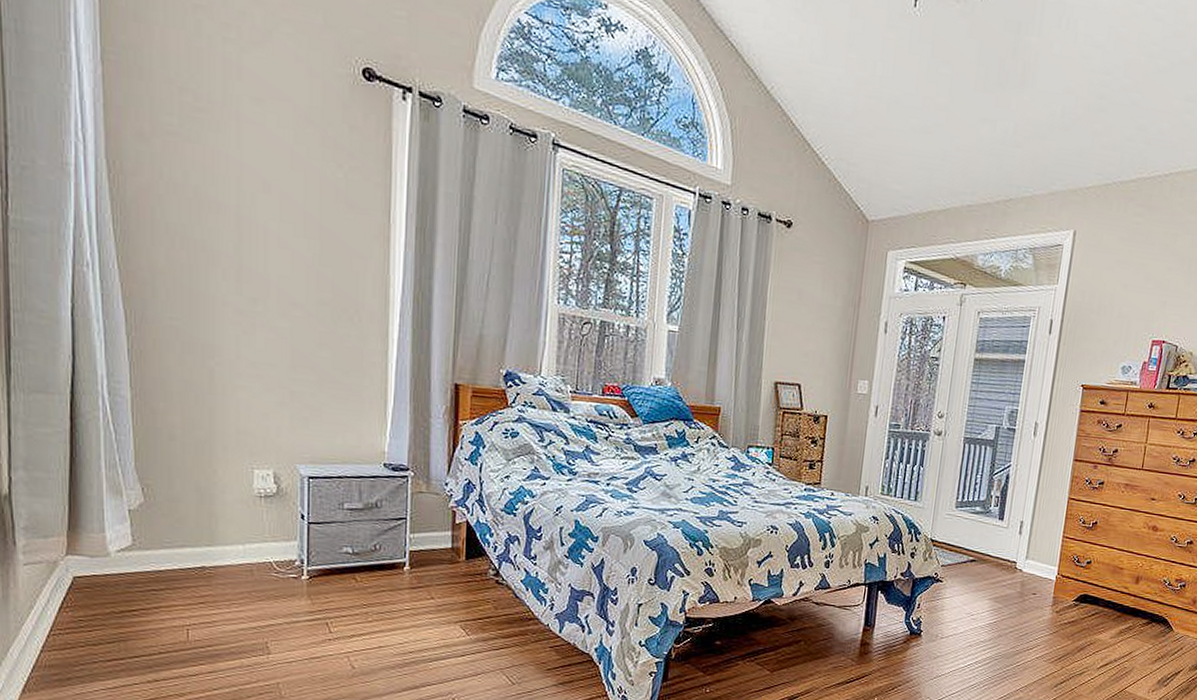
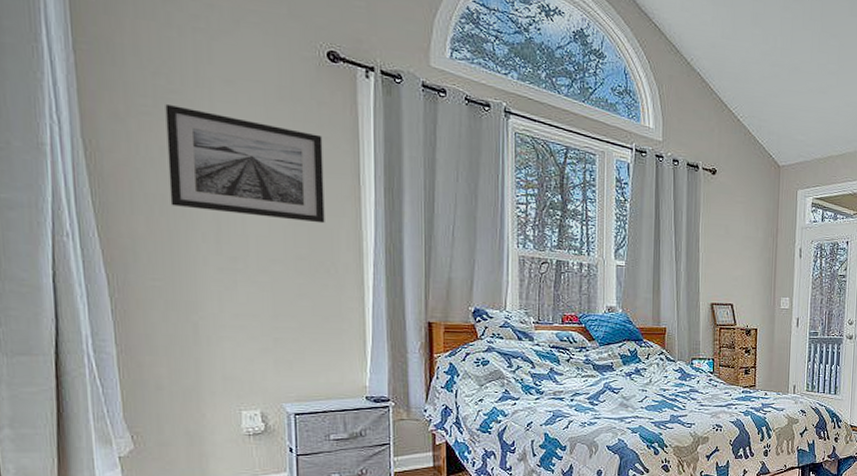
wall art: none [191,123,353,265] -> present [165,103,325,224]

